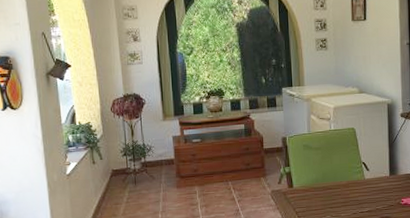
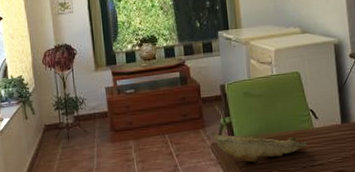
decorative bowl: none [271,180,358,209] -> present [210,132,307,163]

